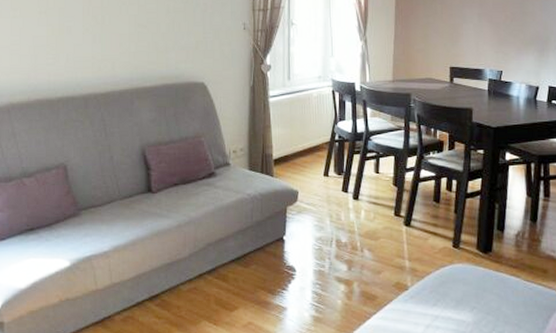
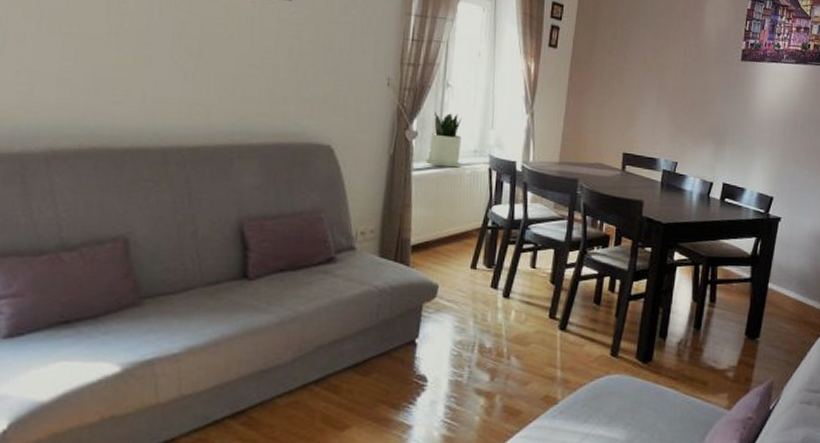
planter: none [280,47,310,93] -> present [426,112,462,168]

